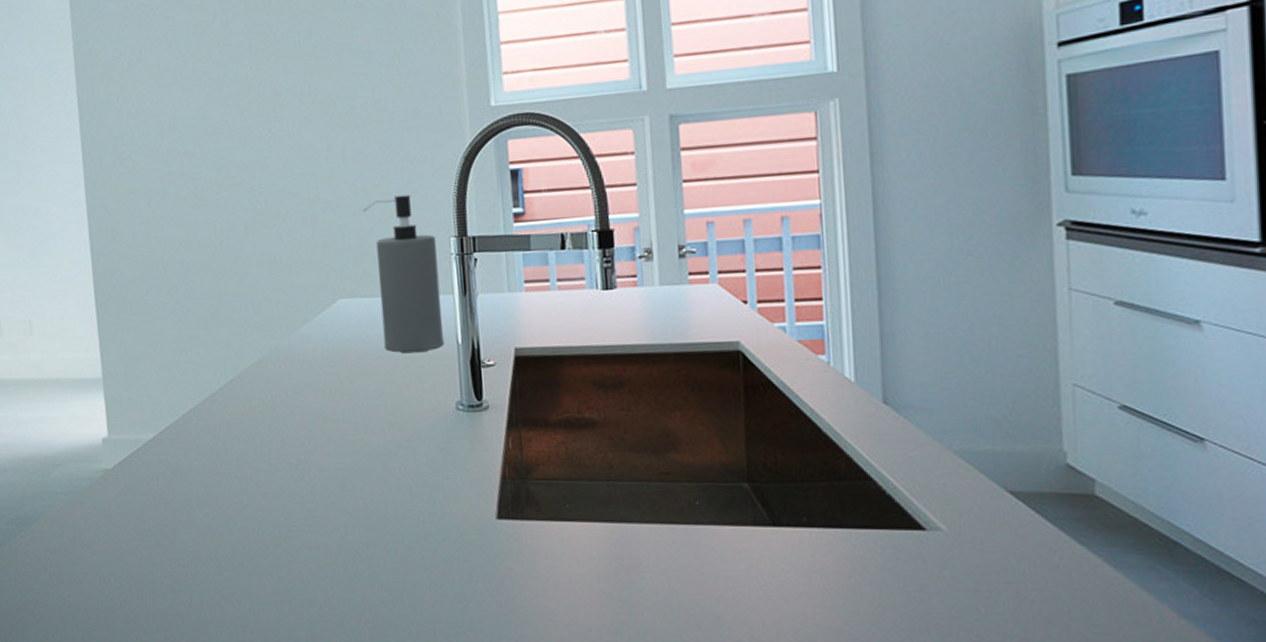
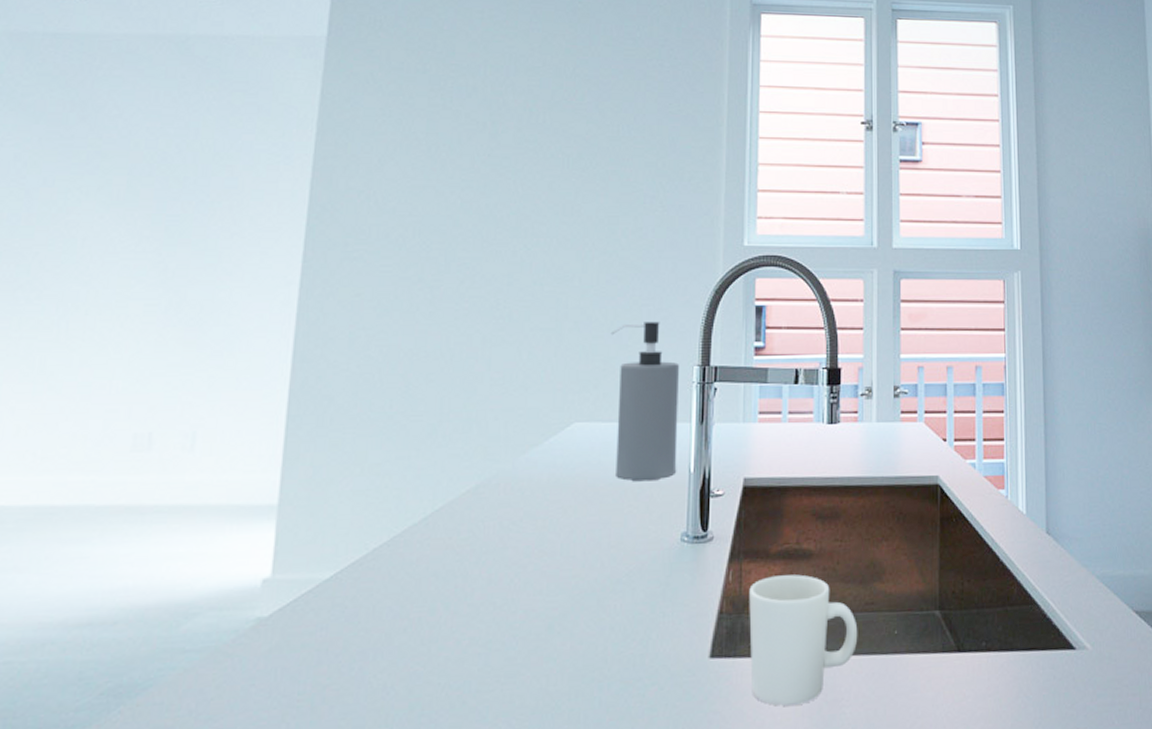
mug: none [531,443,654,567] -> present [749,574,858,706]

